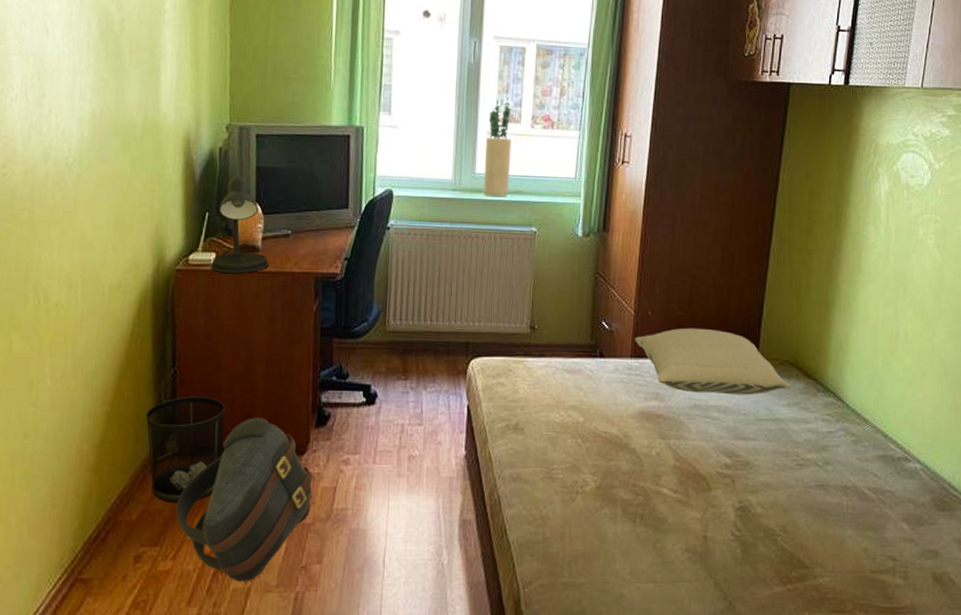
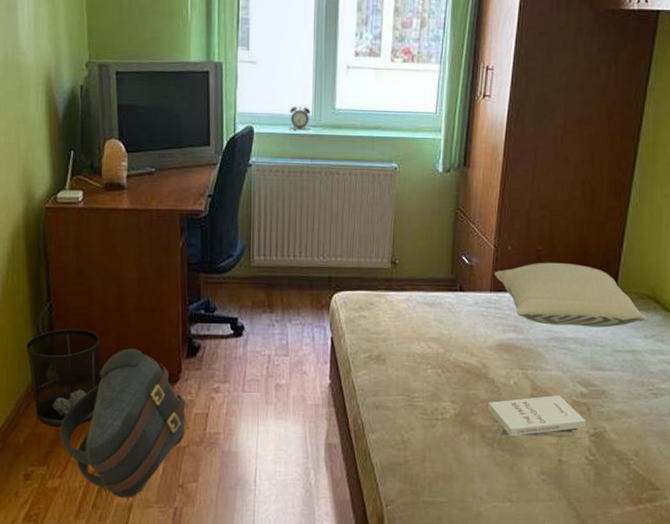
desk lamp: present [211,176,269,274] -> none [79,114,135,212]
alarm clock: none [428,169,451,195] -> present [288,105,311,131]
vase: present [483,98,512,197] -> none [343,30,371,133]
books: none [629,466,731,511] -> present [487,395,586,437]

